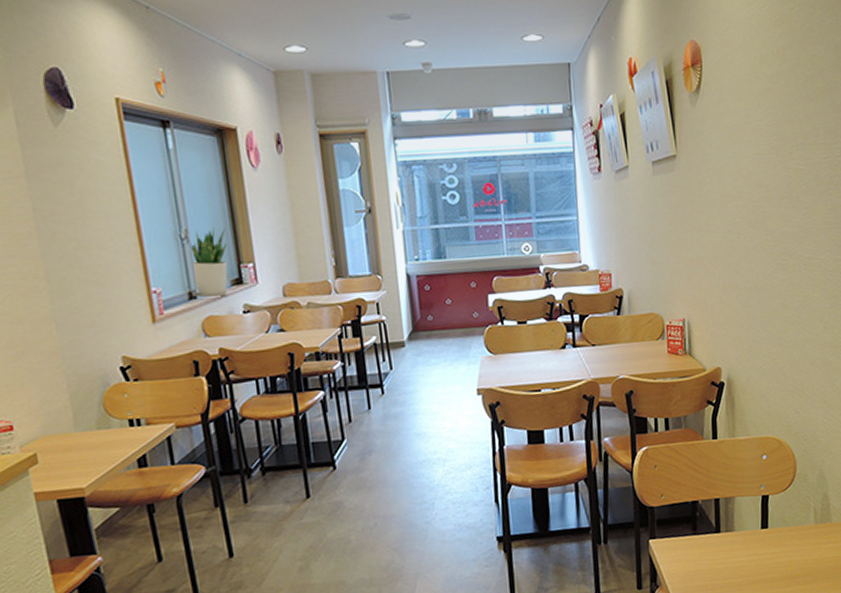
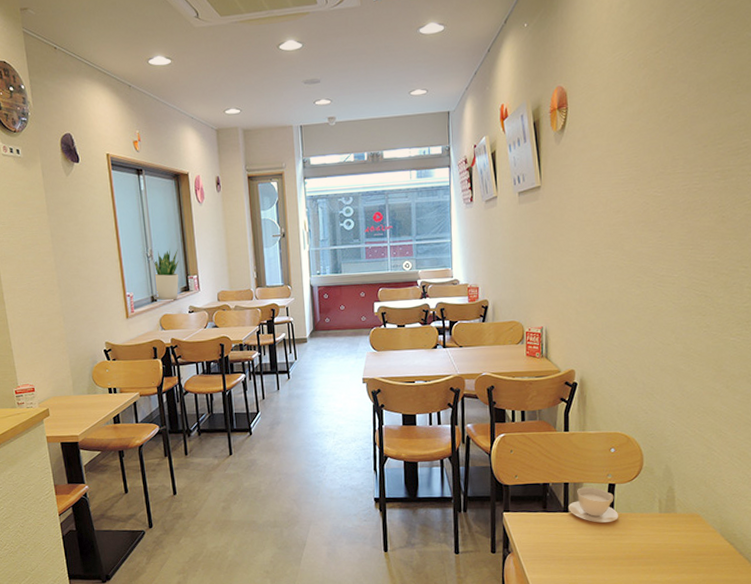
teacup: none [720,501,773,542] -> present [568,487,618,523]

